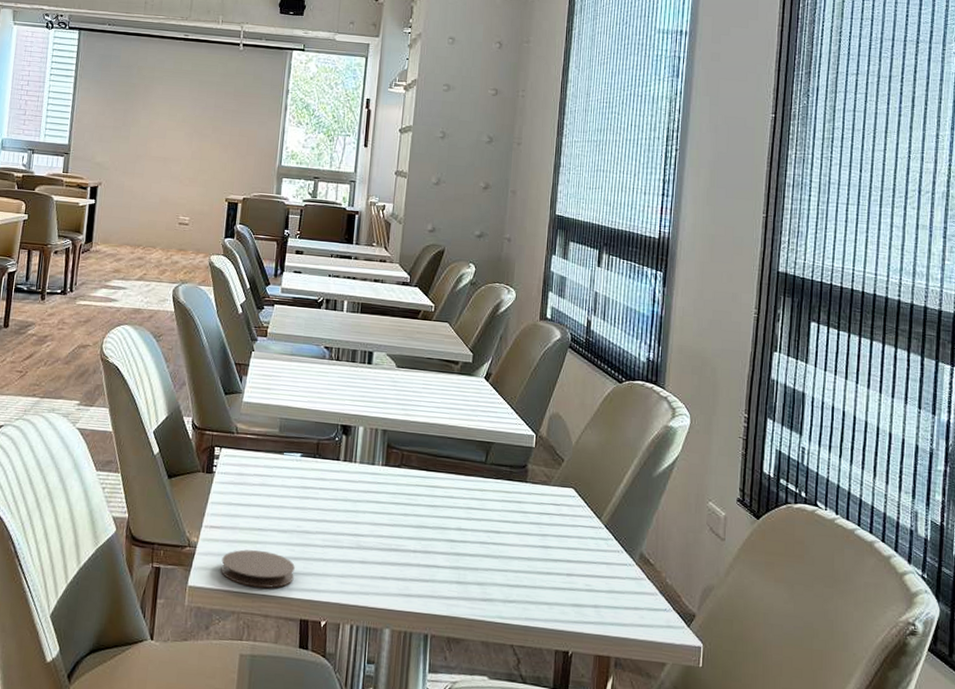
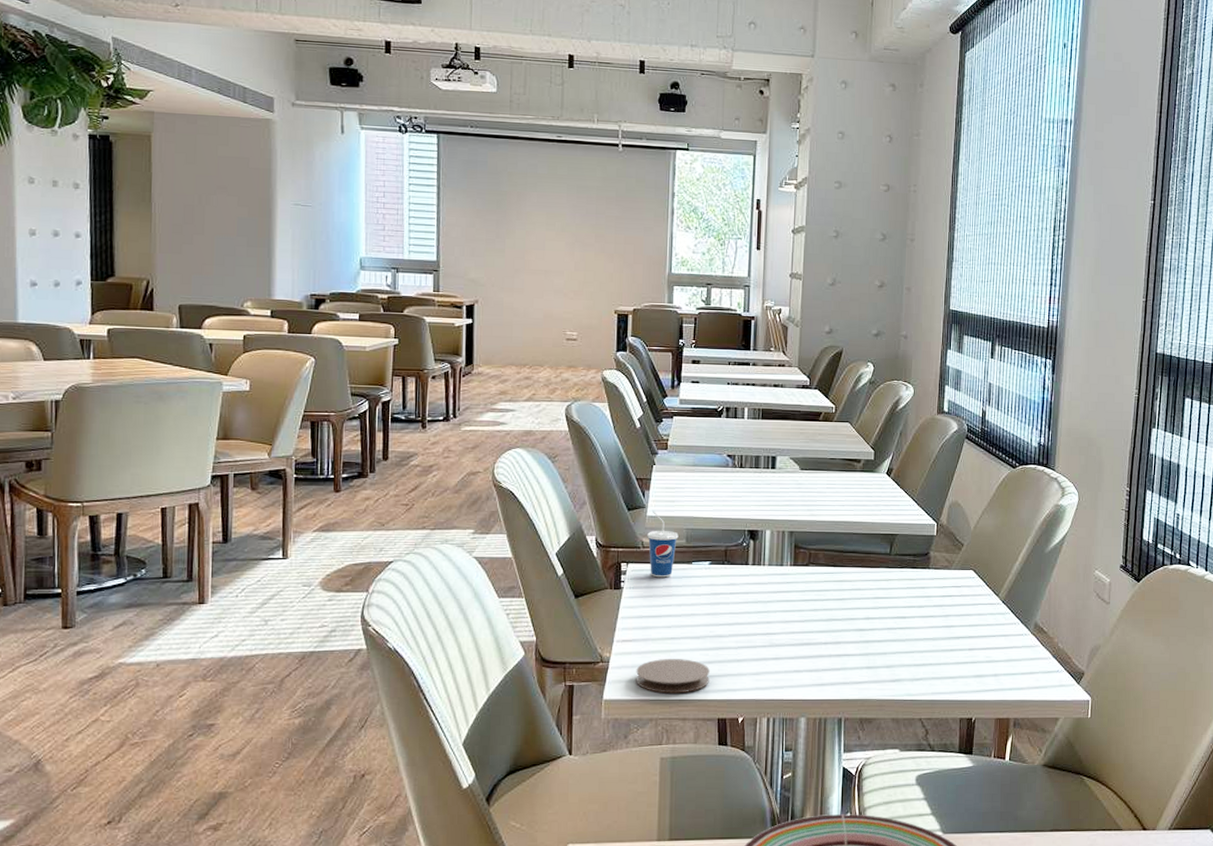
cup: none [242,397,272,466] -> present [647,511,679,578]

